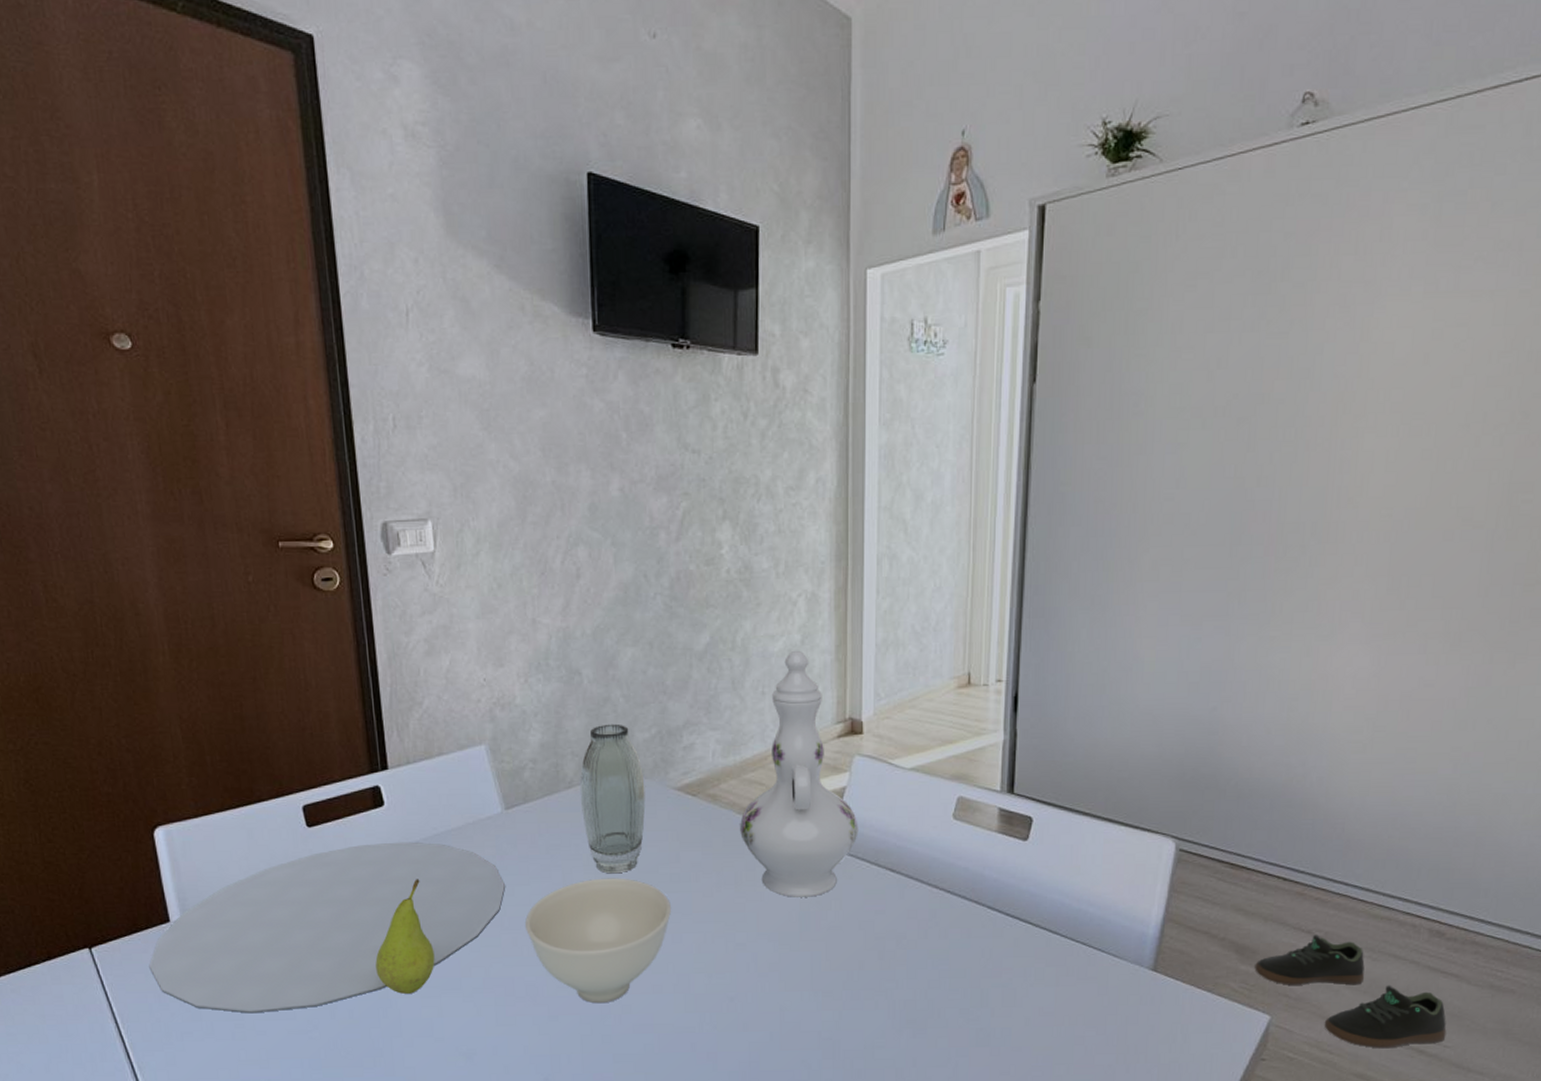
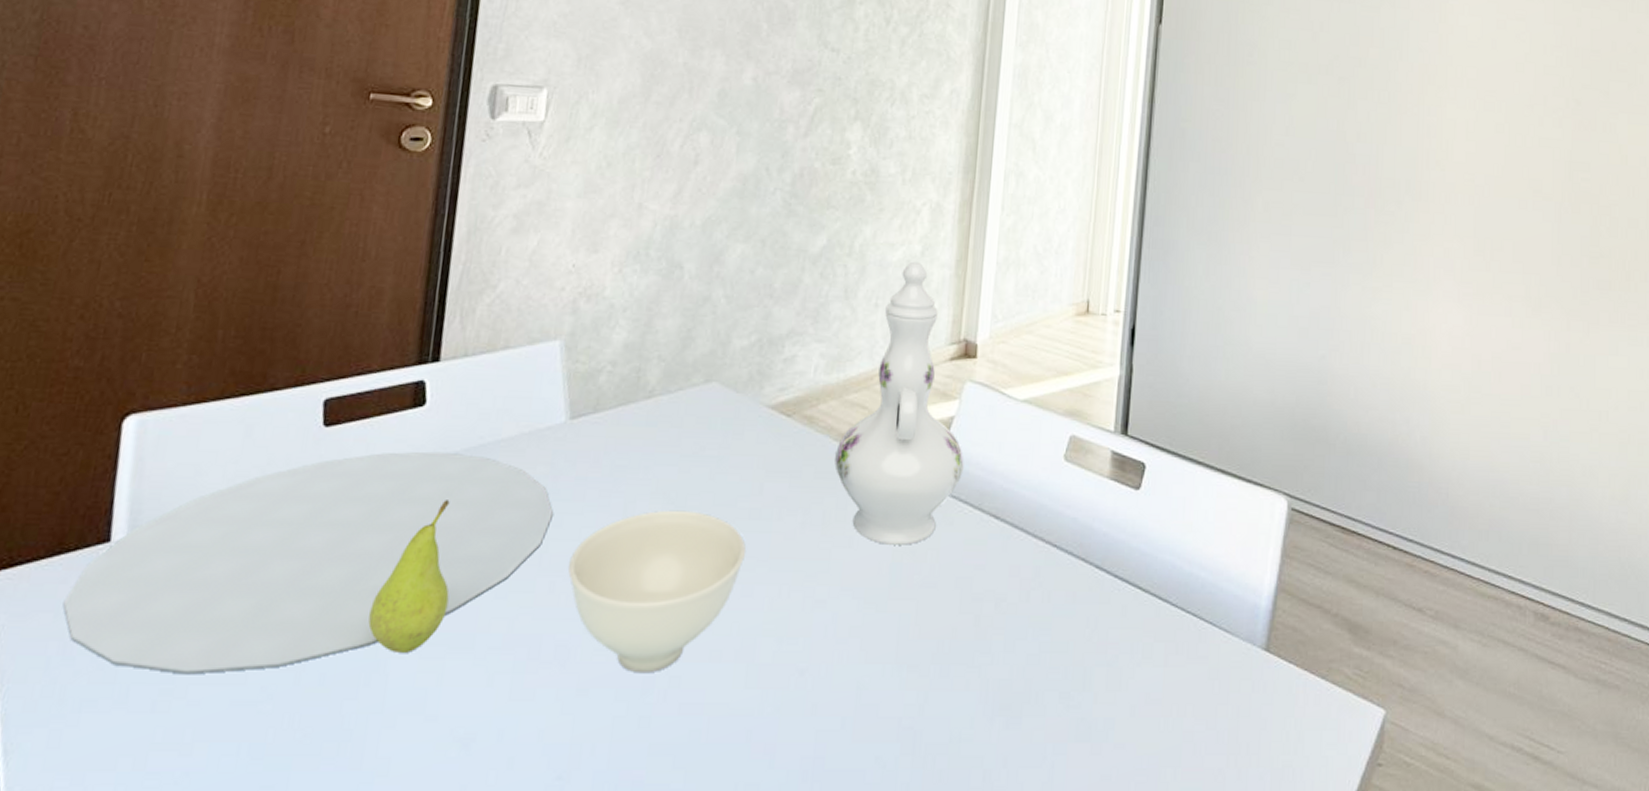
vase: present [579,723,646,874] -> none [658,326,736,506]
shoe: present [1254,935,1447,1049] -> none [1368,613,1559,754]

